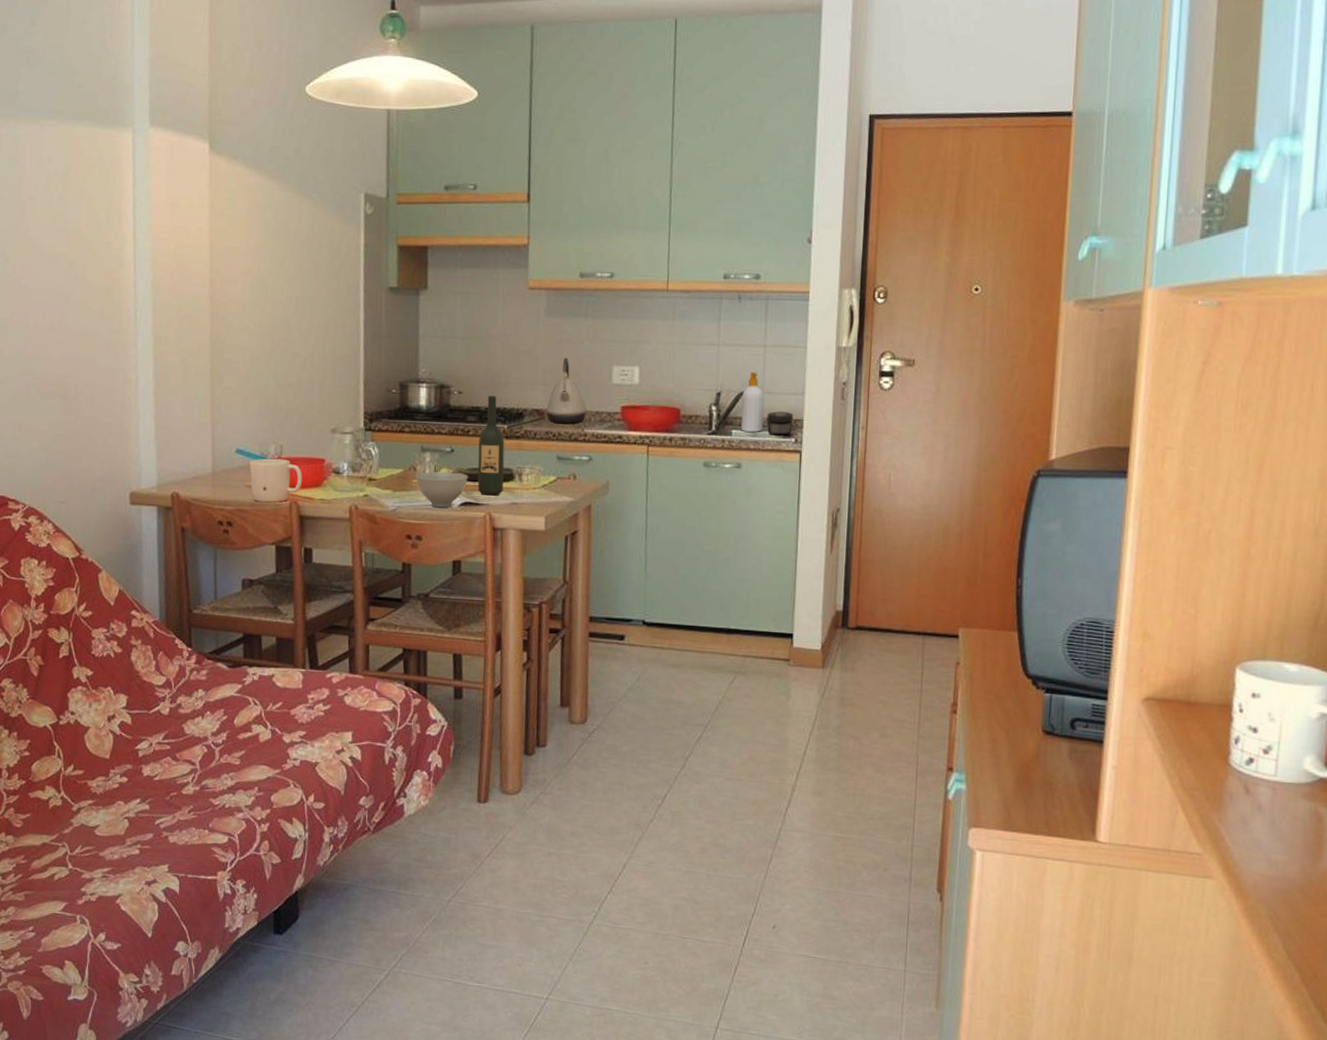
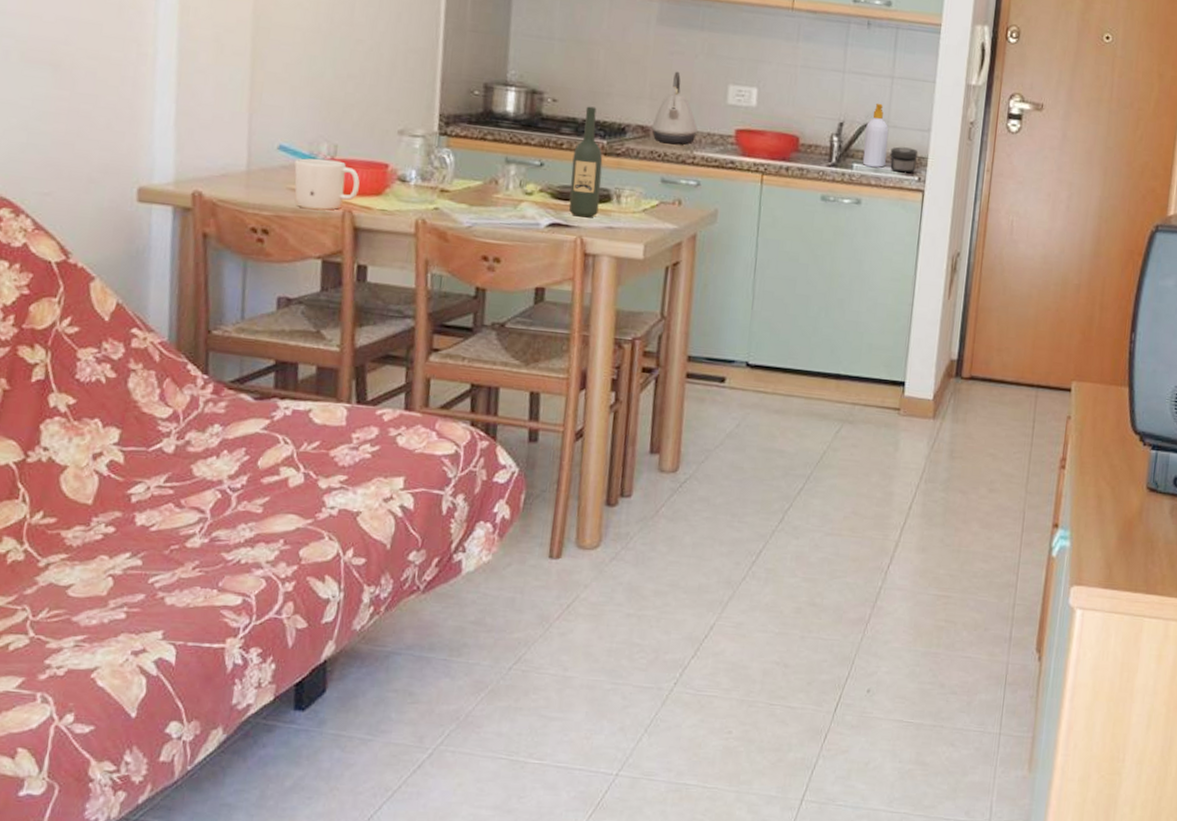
bowl: present [415,471,468,508] -> none [496,186,559,228]

